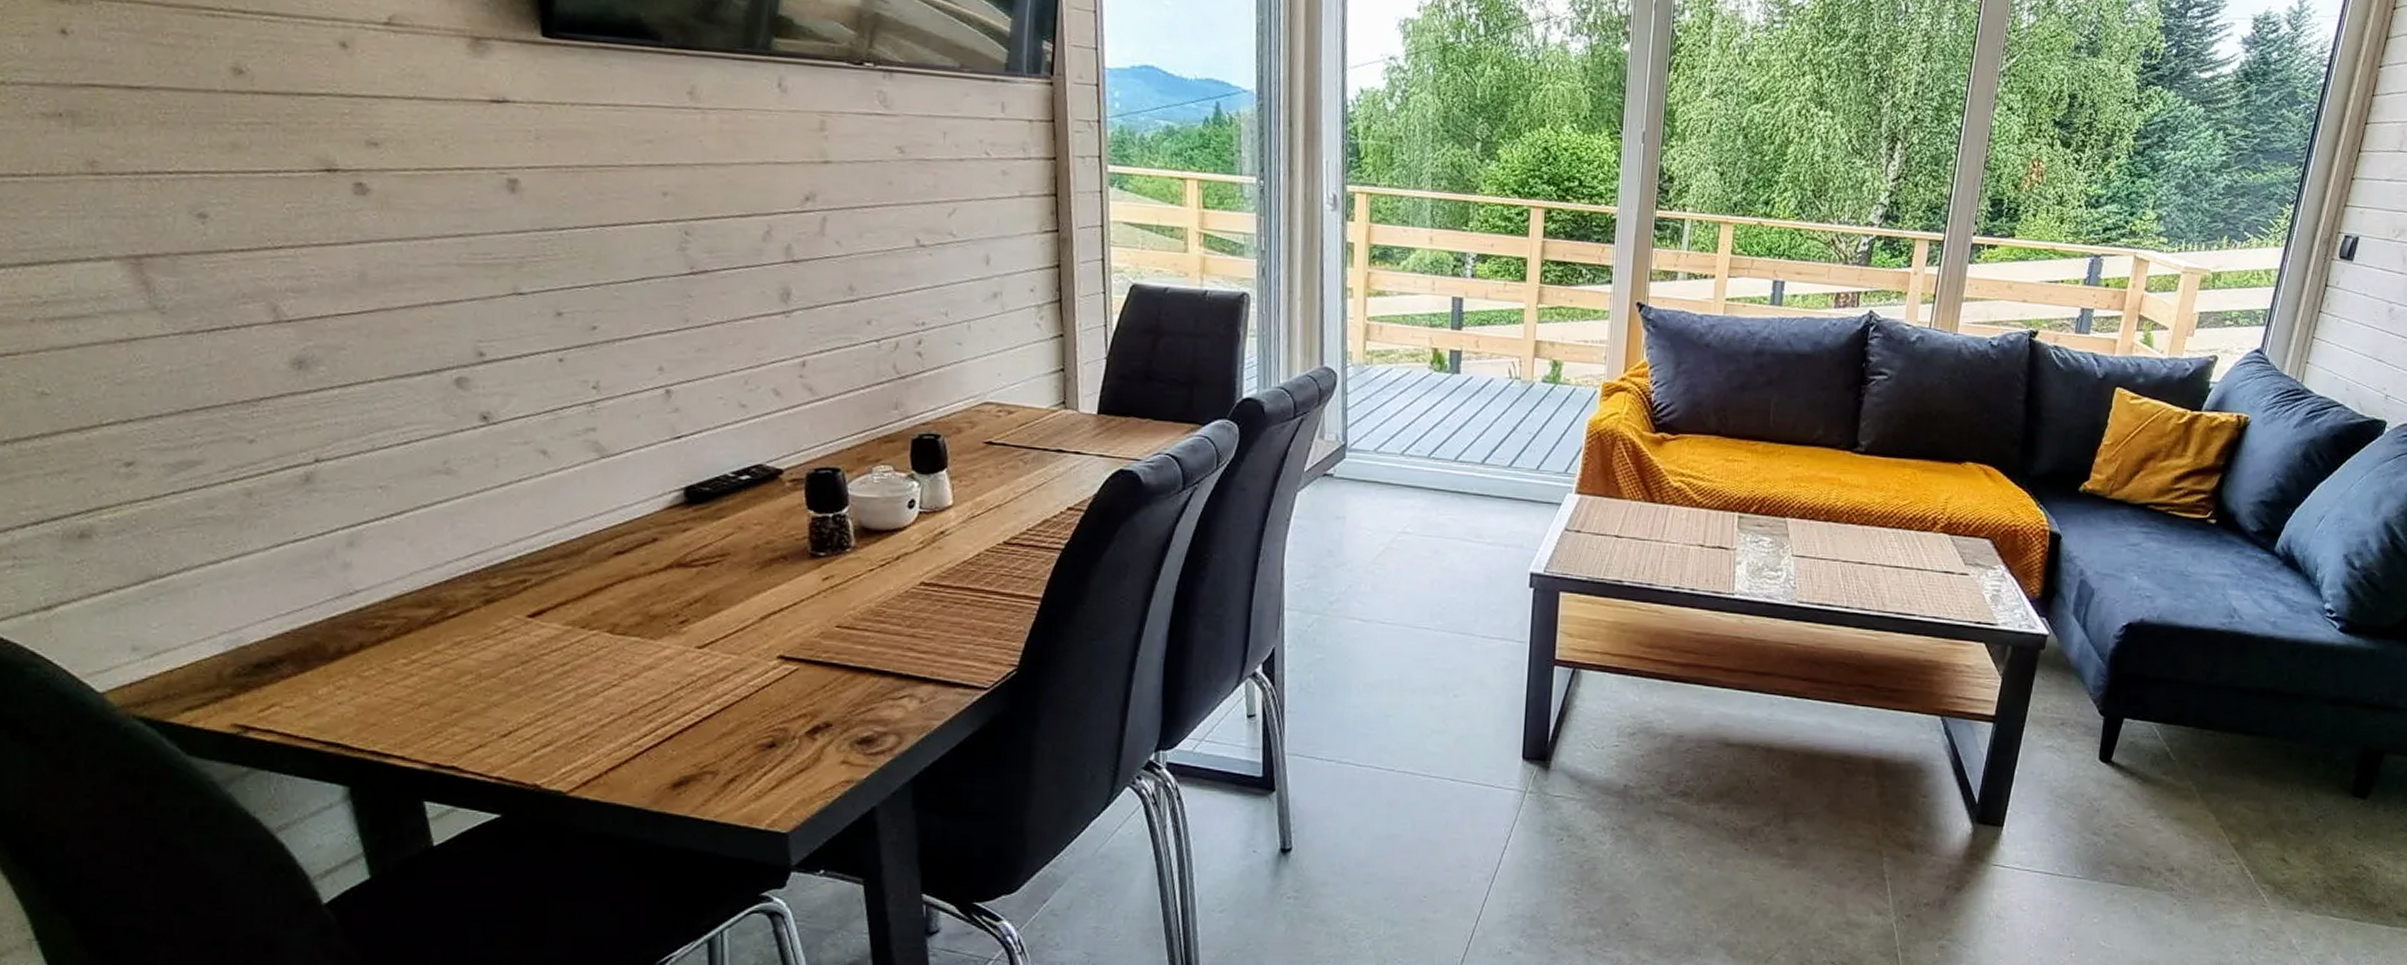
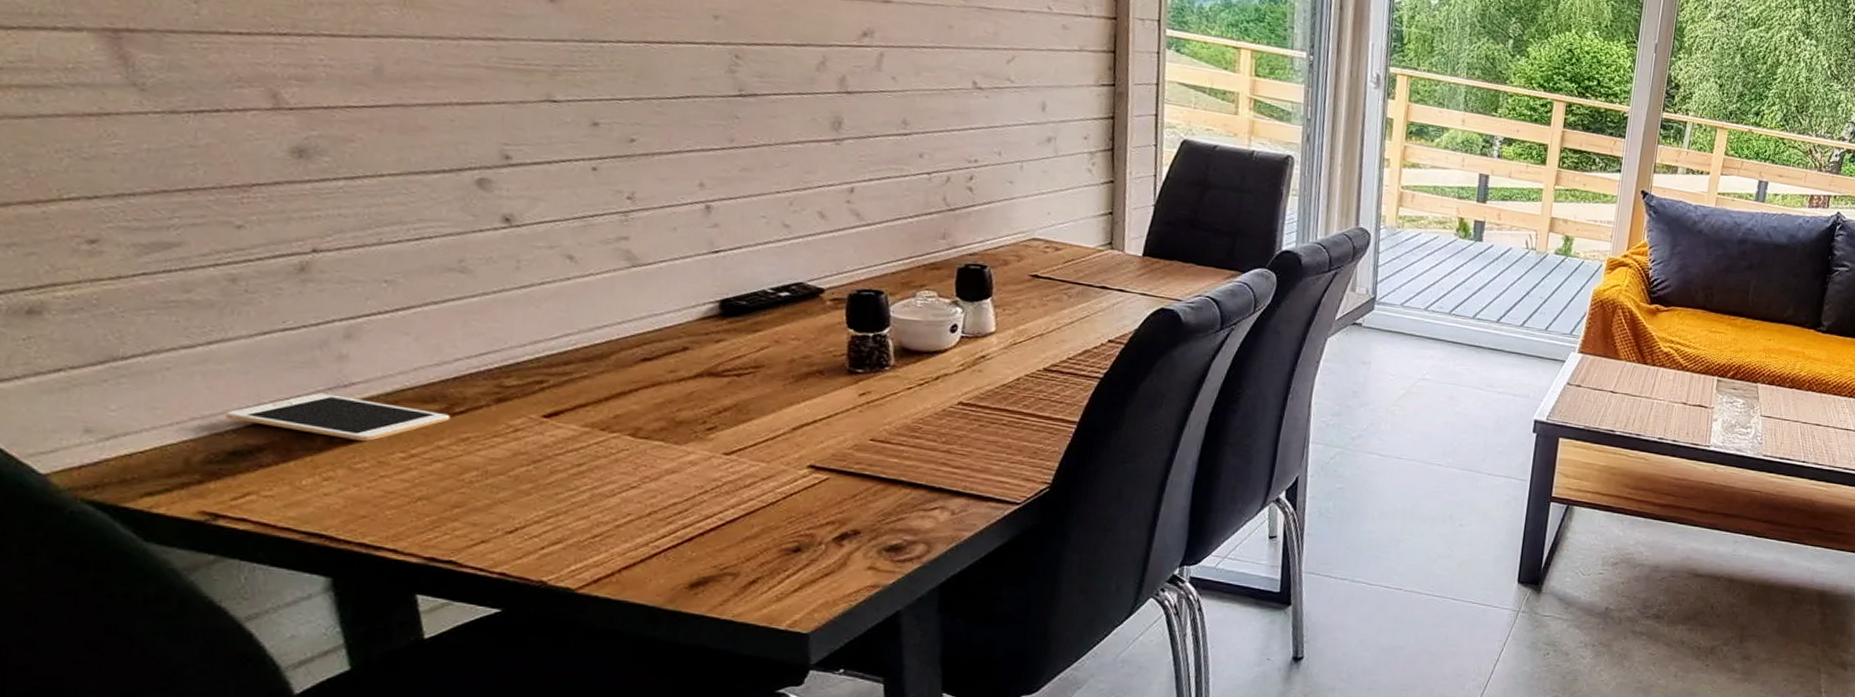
cell phone: none [249,602,445,650] -> present [225,393,451,442]

